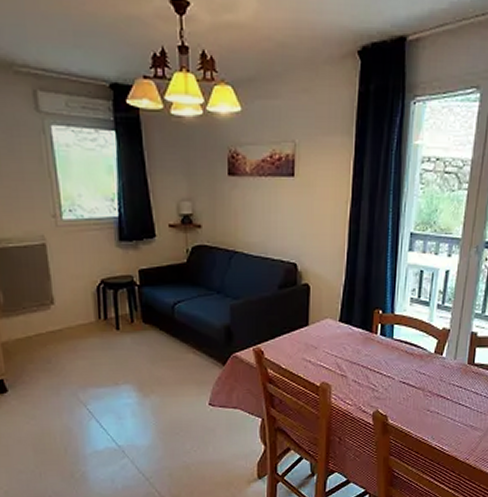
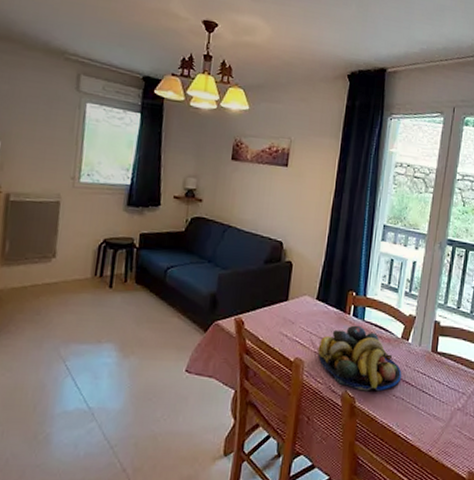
fruit bowl: none [345,344,436,409] -> present [317,325,402,392]

